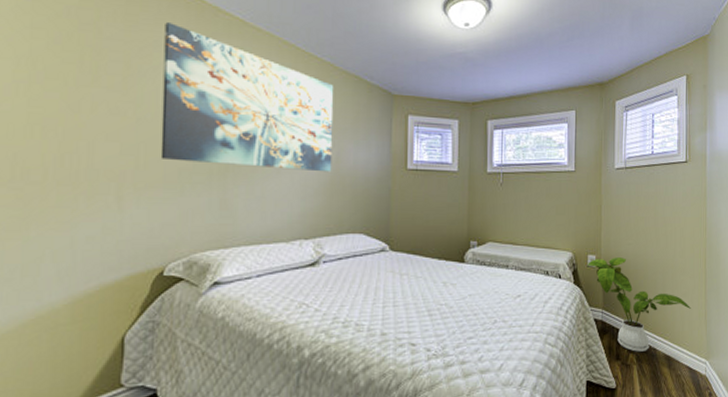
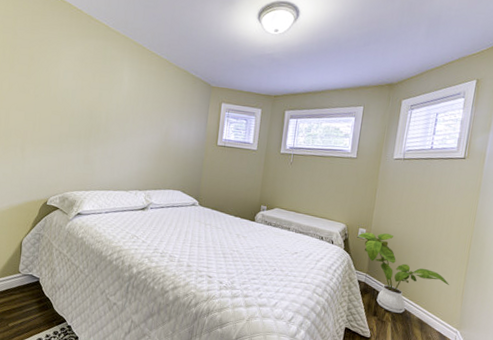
wall art: present [160,22,334,172] -> none [49,27,167,143]

